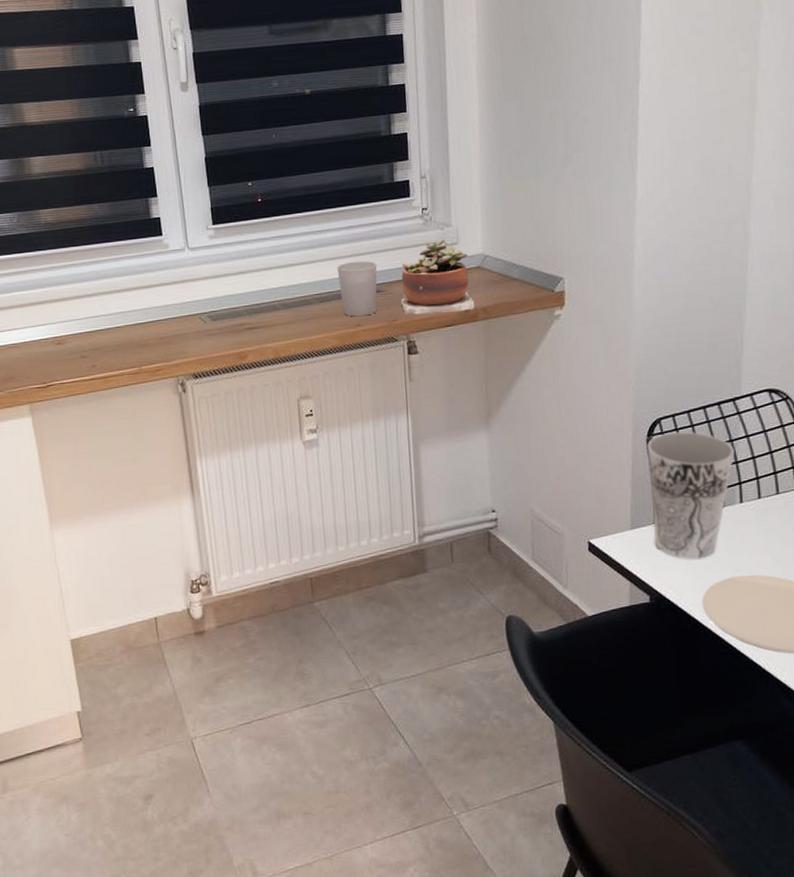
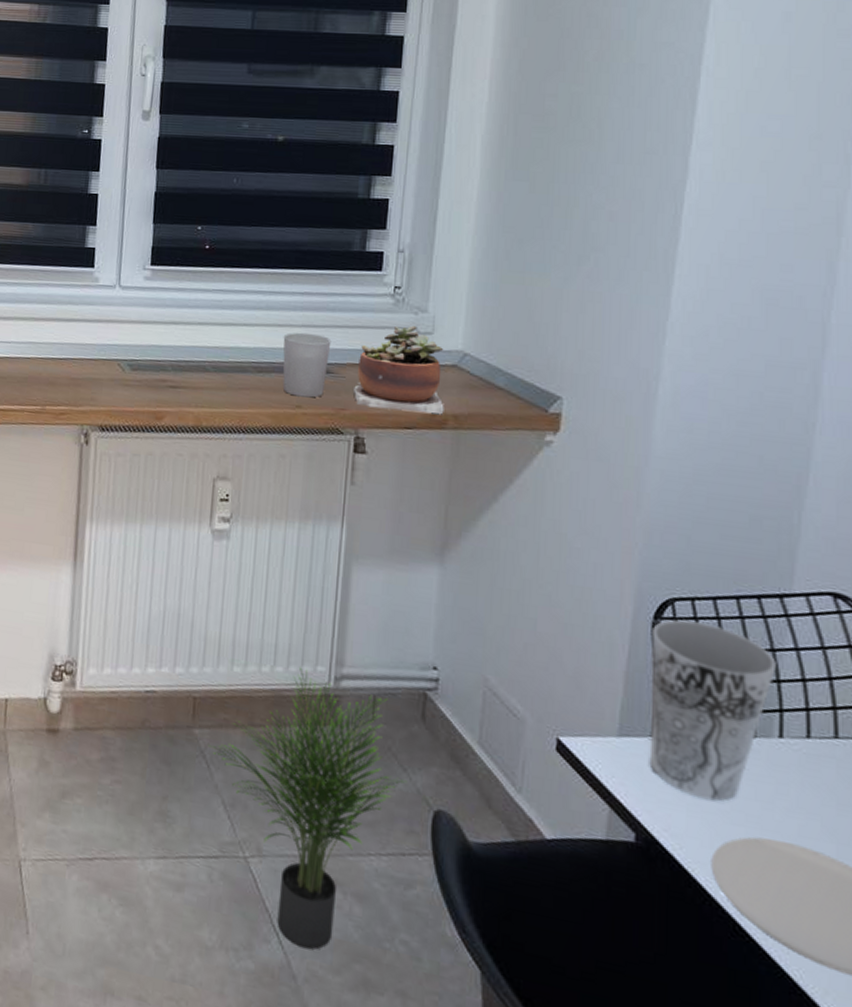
potted plant: none [329,534,484,742] -> present [209,667,408,949]

